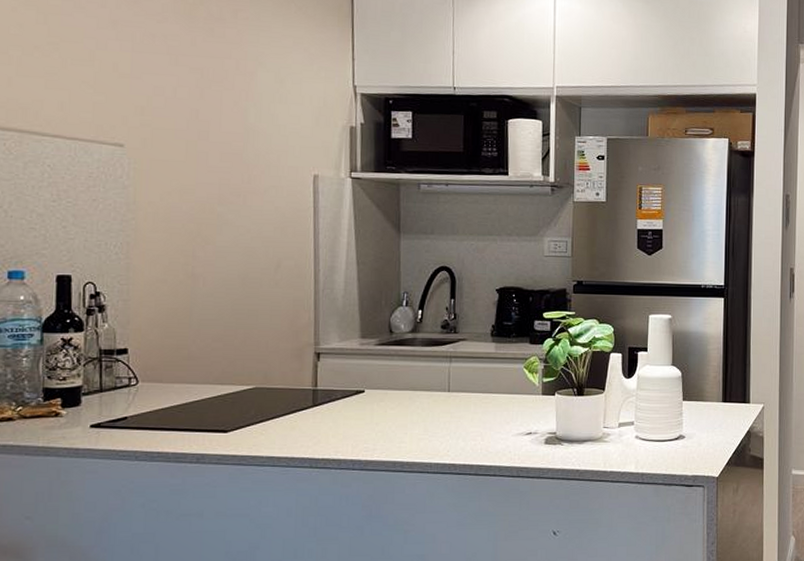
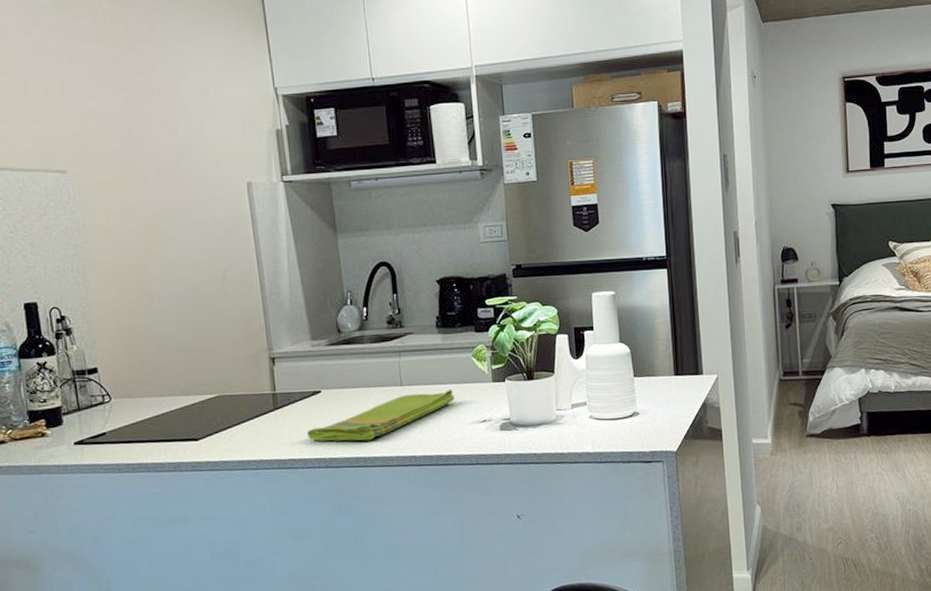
dish towel: none [345,399,502,445] -> present [307,390,455,442]

